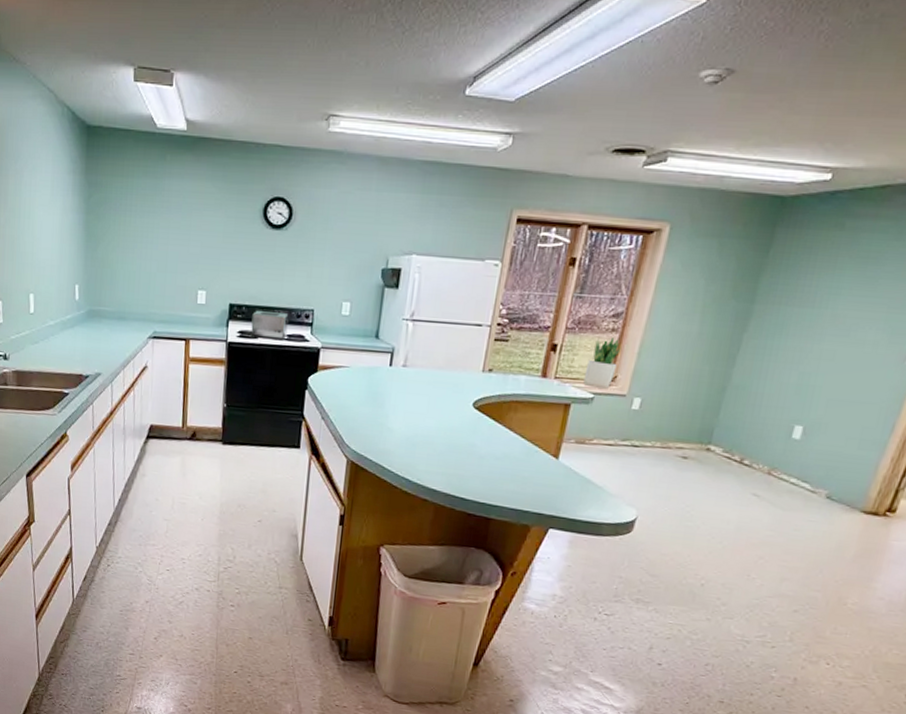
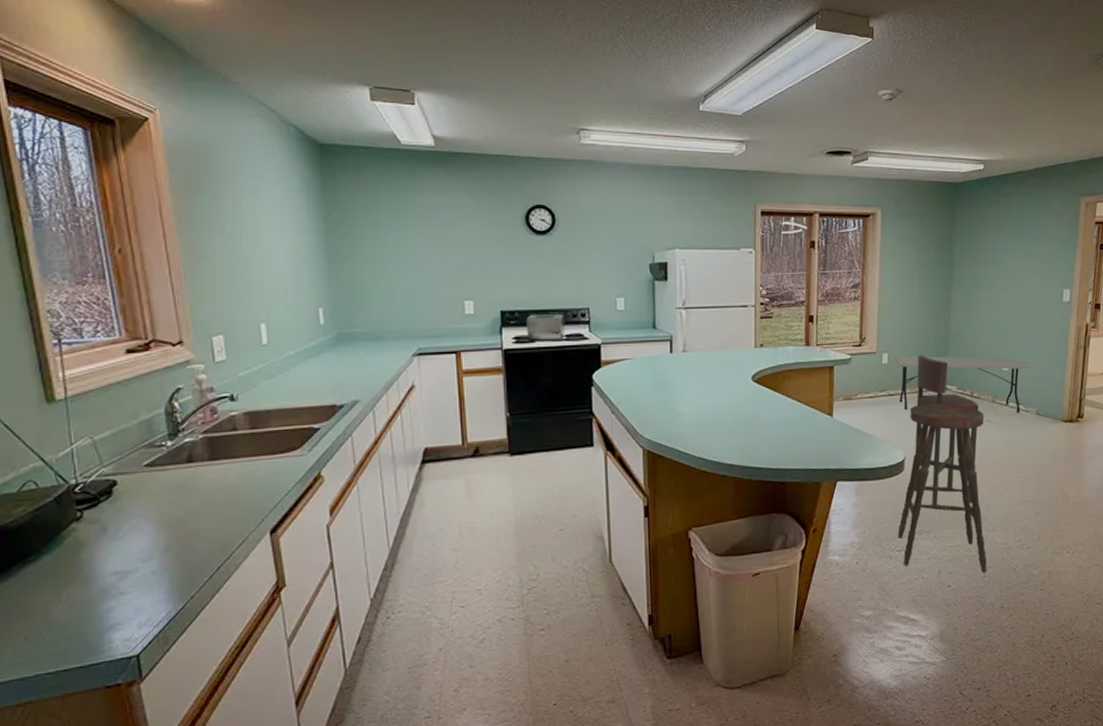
planter: present [583,337,621,390] -> none [839,305,864,350]
bar stool: none [609,462,753,661] -> present [898,403,987,573]
bar stool: none [641,406,747,583] -> present [914,355,979,506]
folding table: none [644,402,839,493] -> present [893,355,1034,413]

